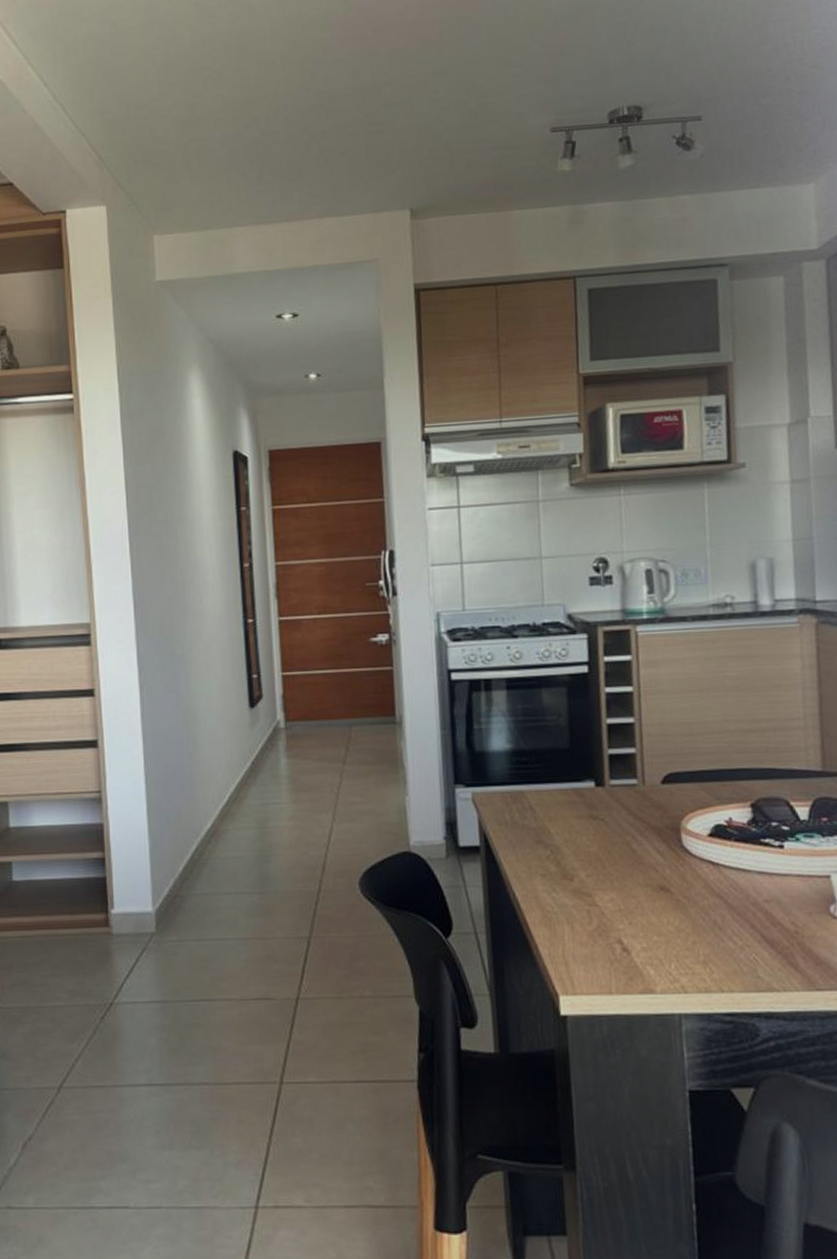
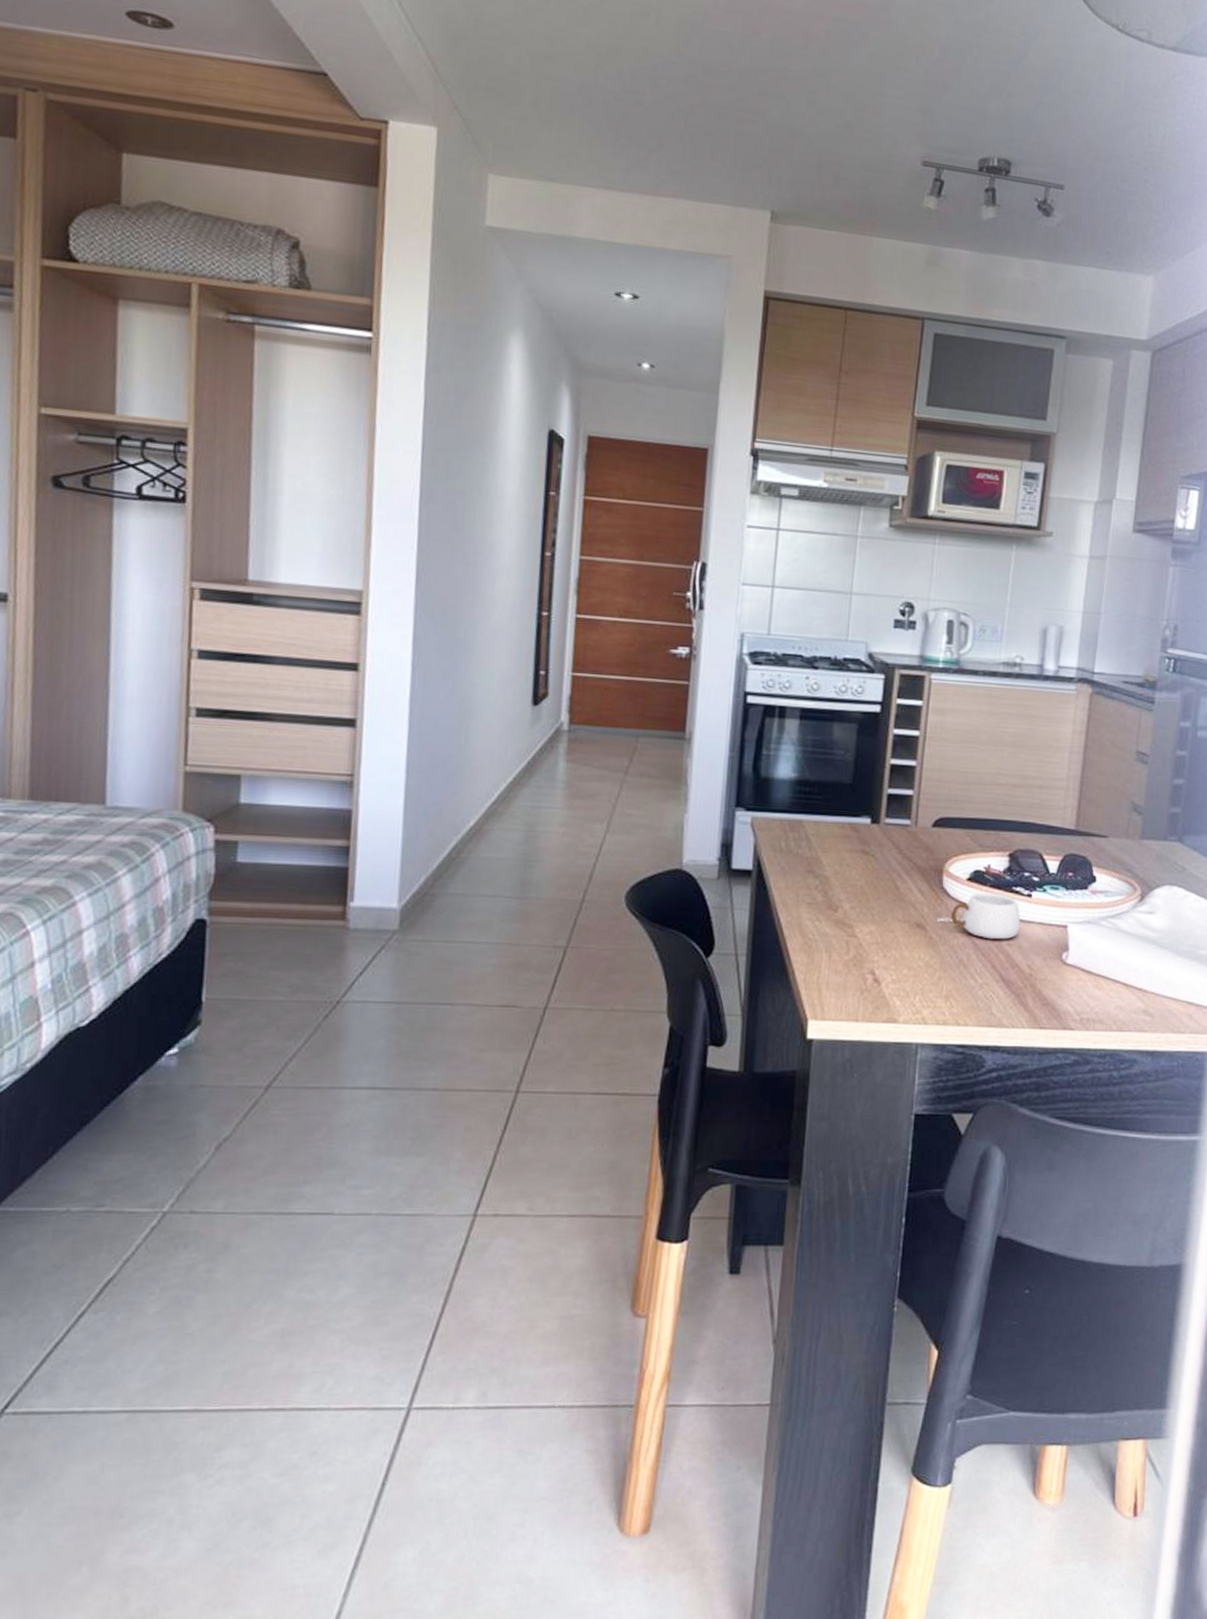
mug: none [680,847,776,897] -> present [936,892,1021,940]

